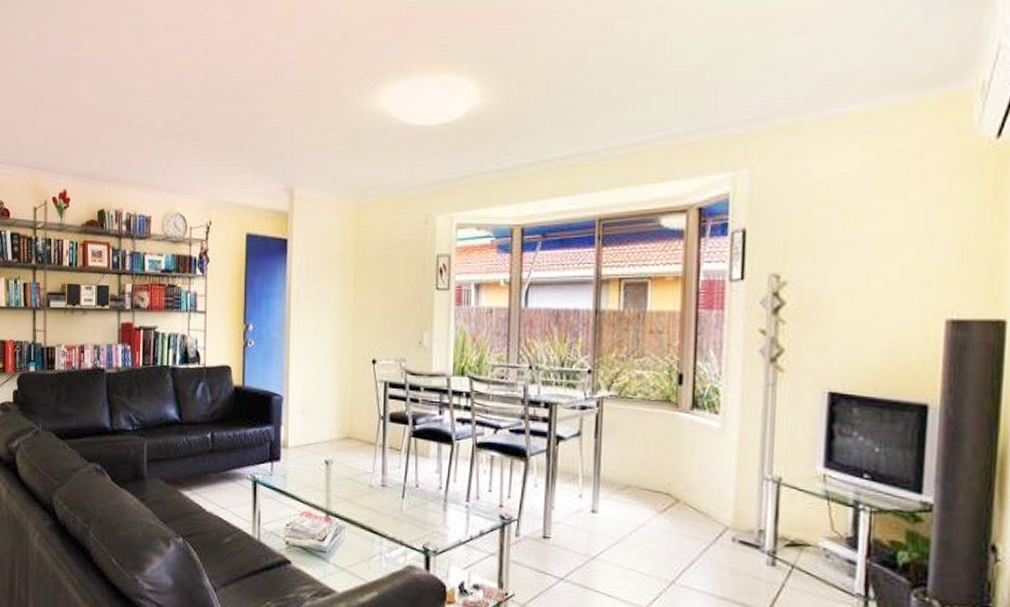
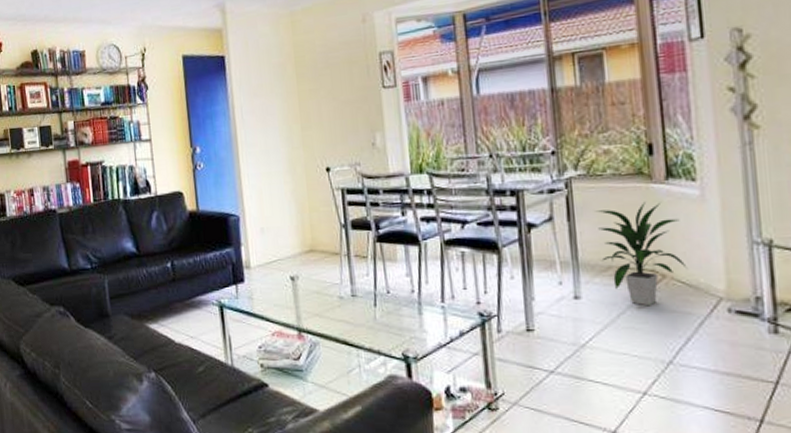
indoor plant: none [621,428,700,526] -> present [595,201,688,305]

